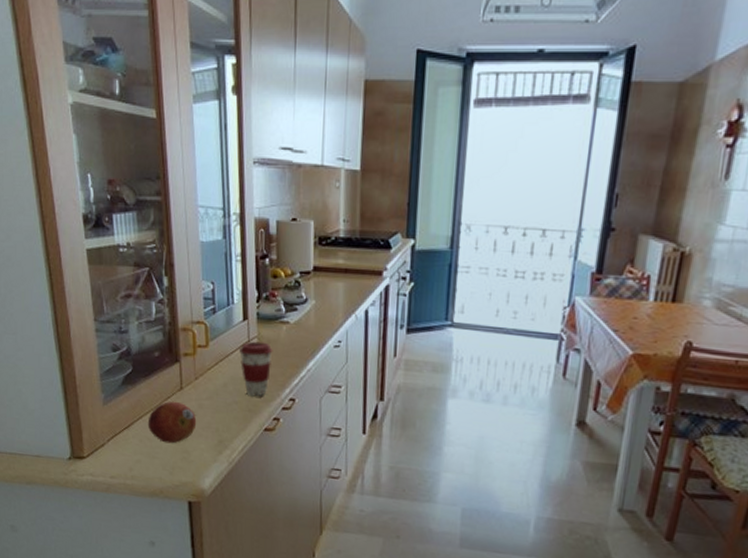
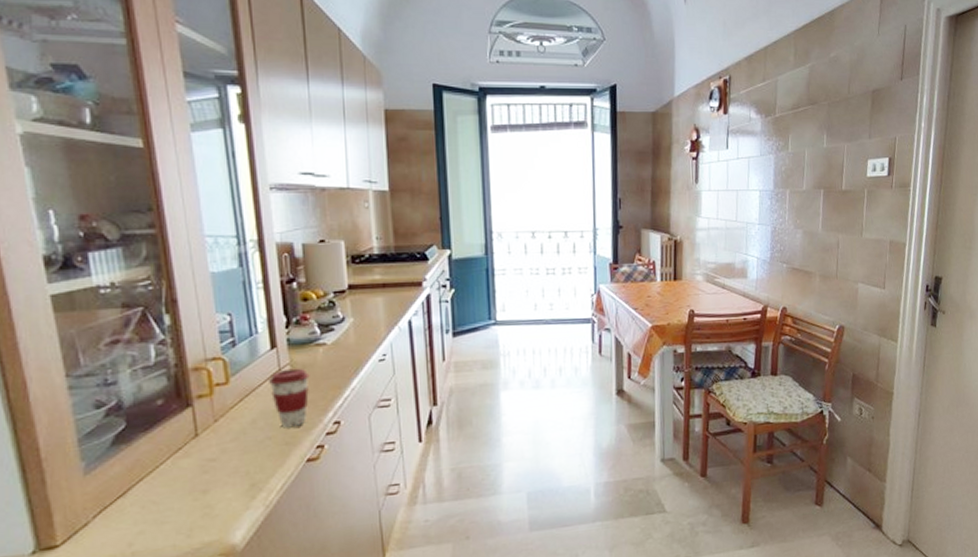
fruit: present [147,401,197,444] -> none [151,451,220,503]

